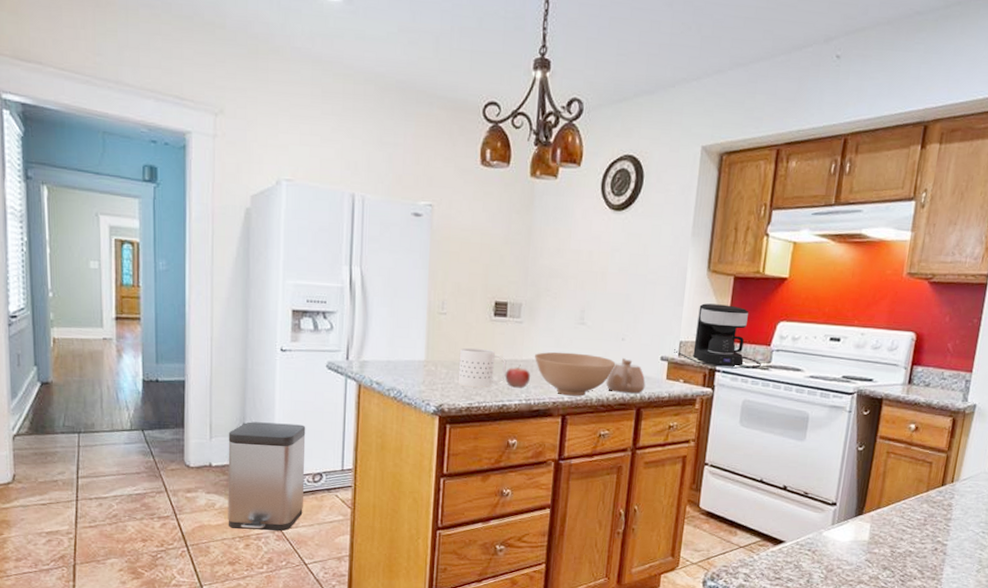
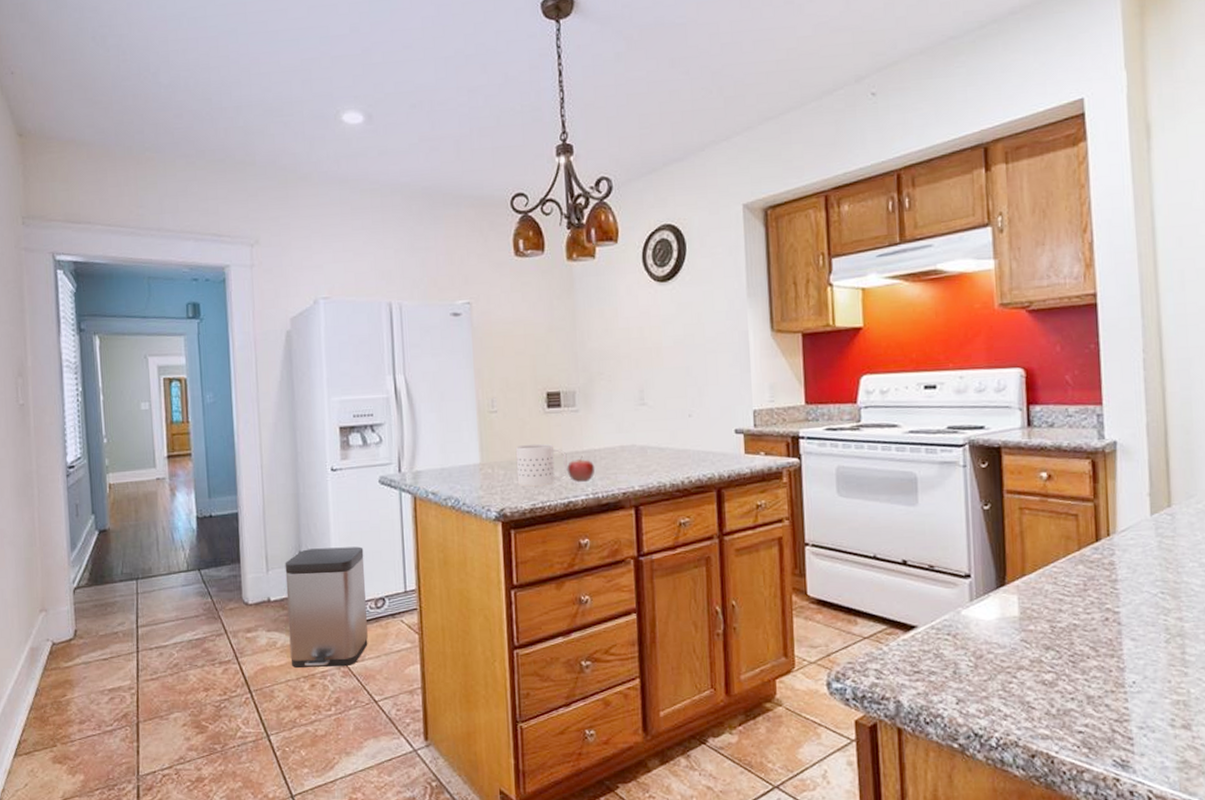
bowl: present [535,351,616,397] -> none [596,436,686,485]
teapot: present [606,358,646,394] -> none [678,436,723,475]
coffee maker: present [674,303,761,369] -> none [748,364,850,434]

